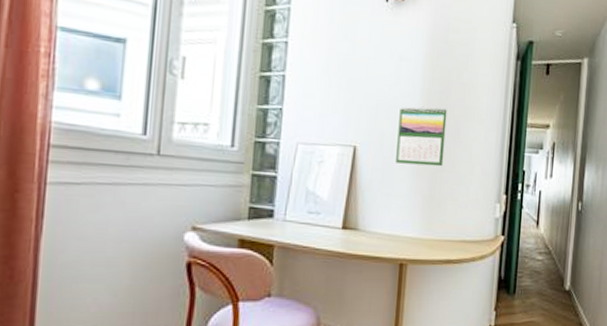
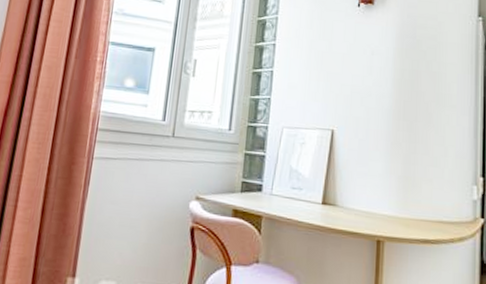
calendar: present [396,106,448,167] -> none [370,94,418,149]

